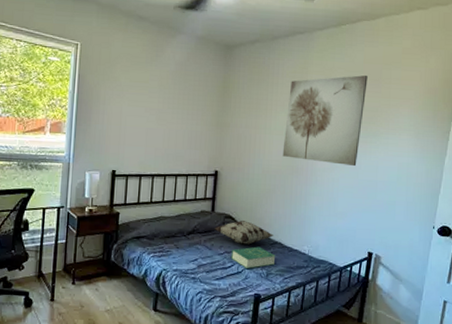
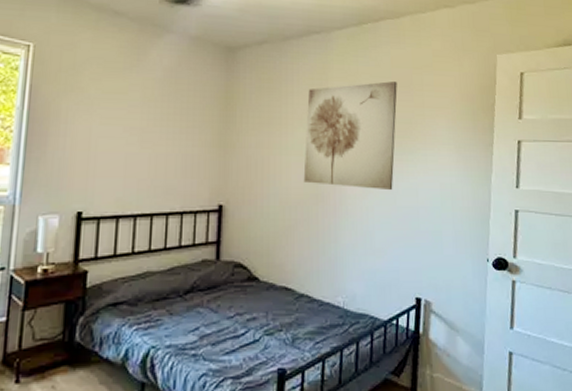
decorative pillow: present [214,220,275,245] -> none [221,269,300,302]
book: present [231,246,276,269] -> none [245,302,303,334]

